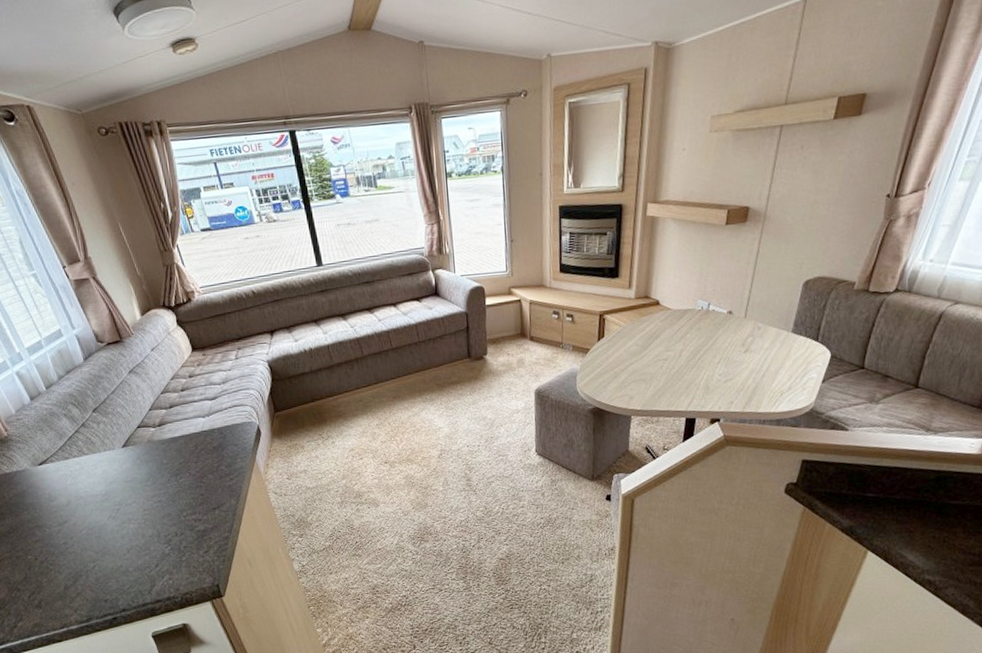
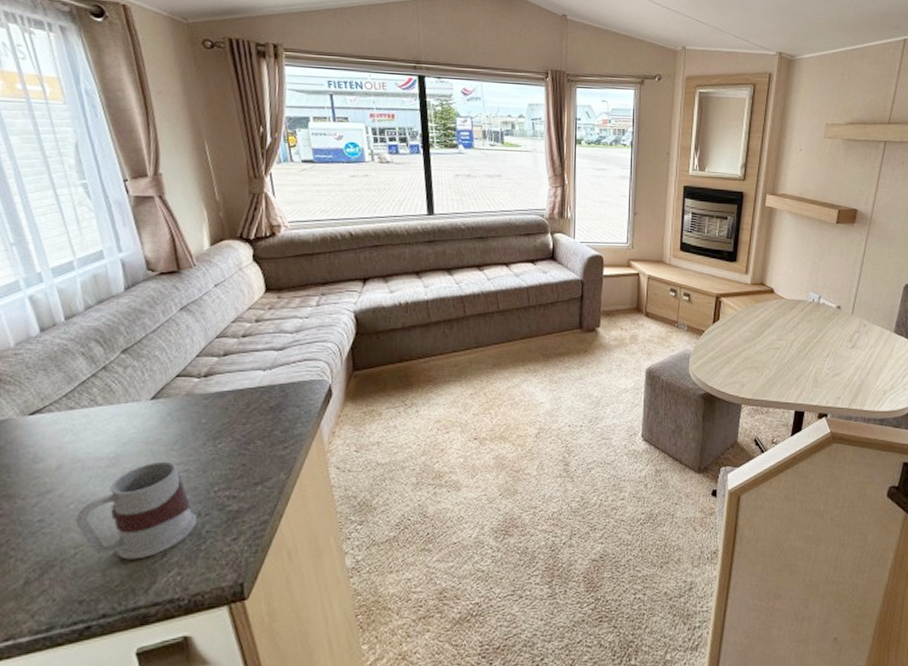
mug: none [88,494,176,570] -> present [75,461,198,560]

